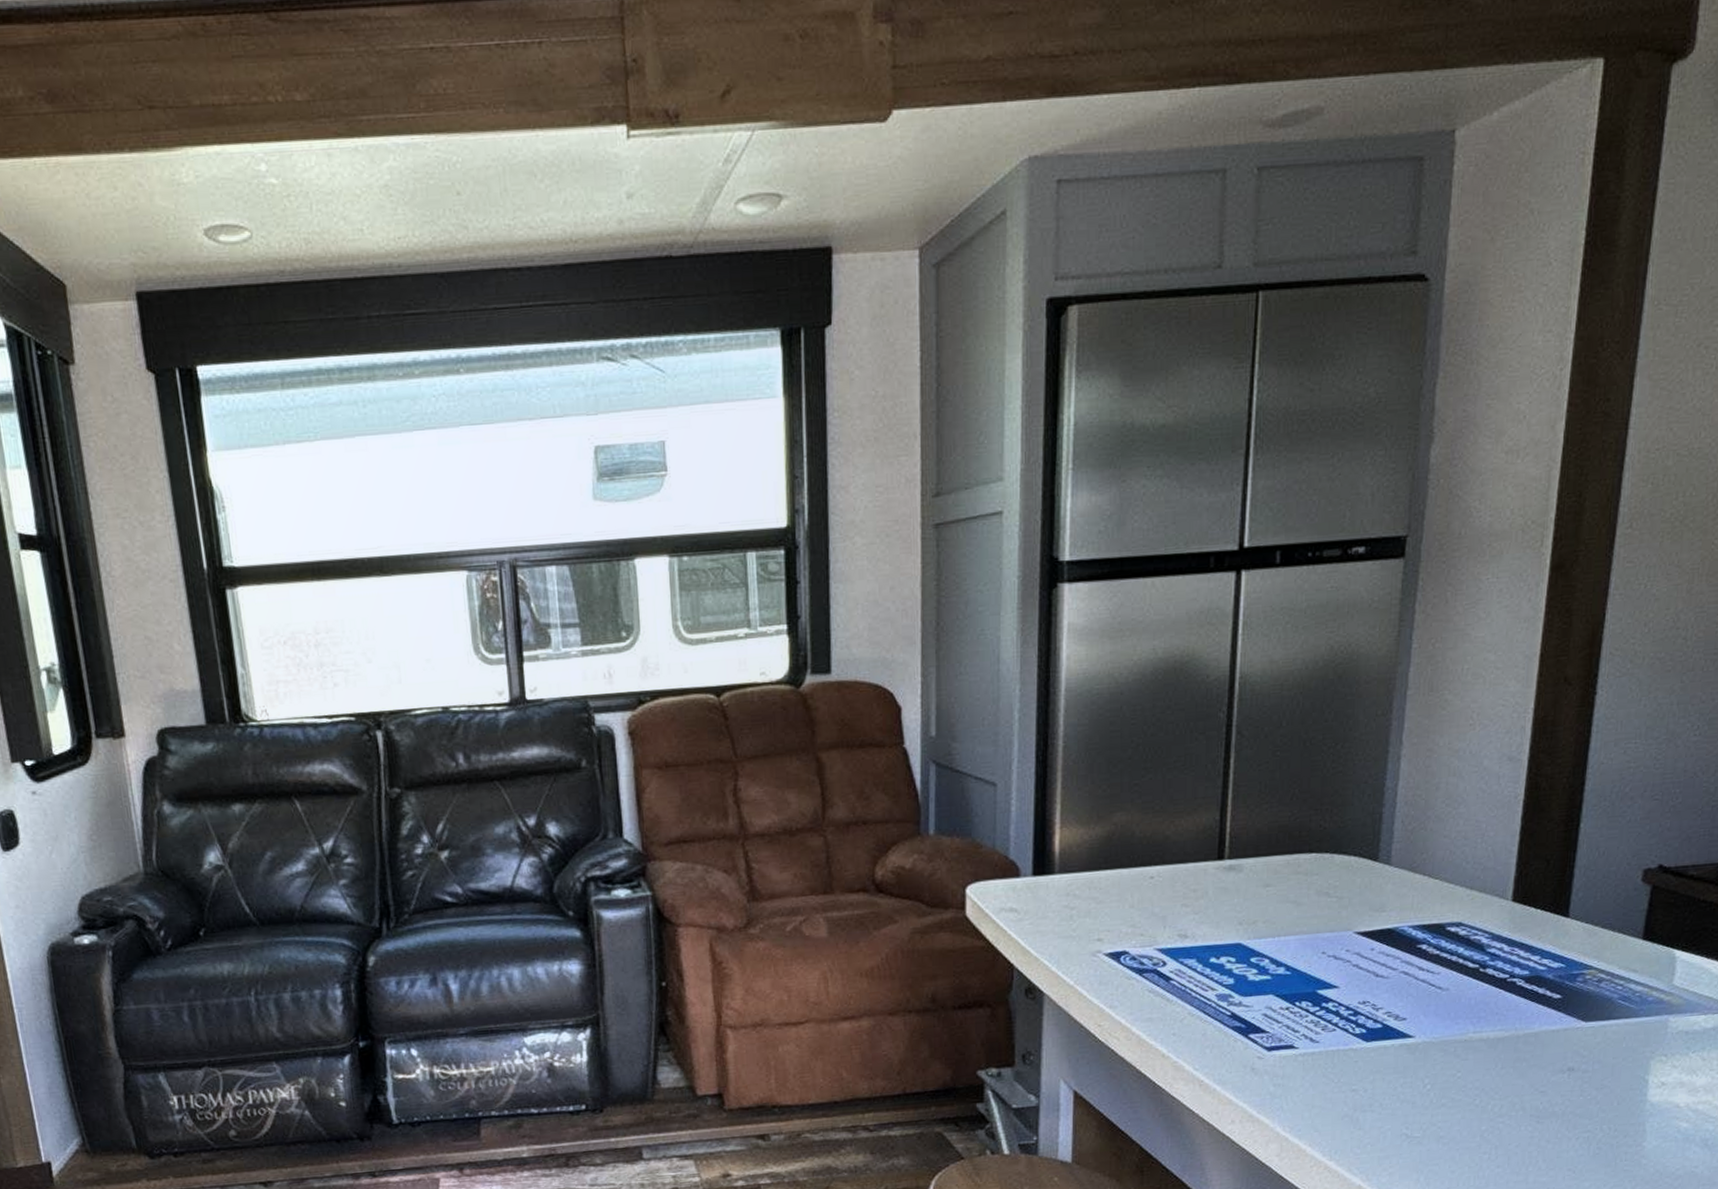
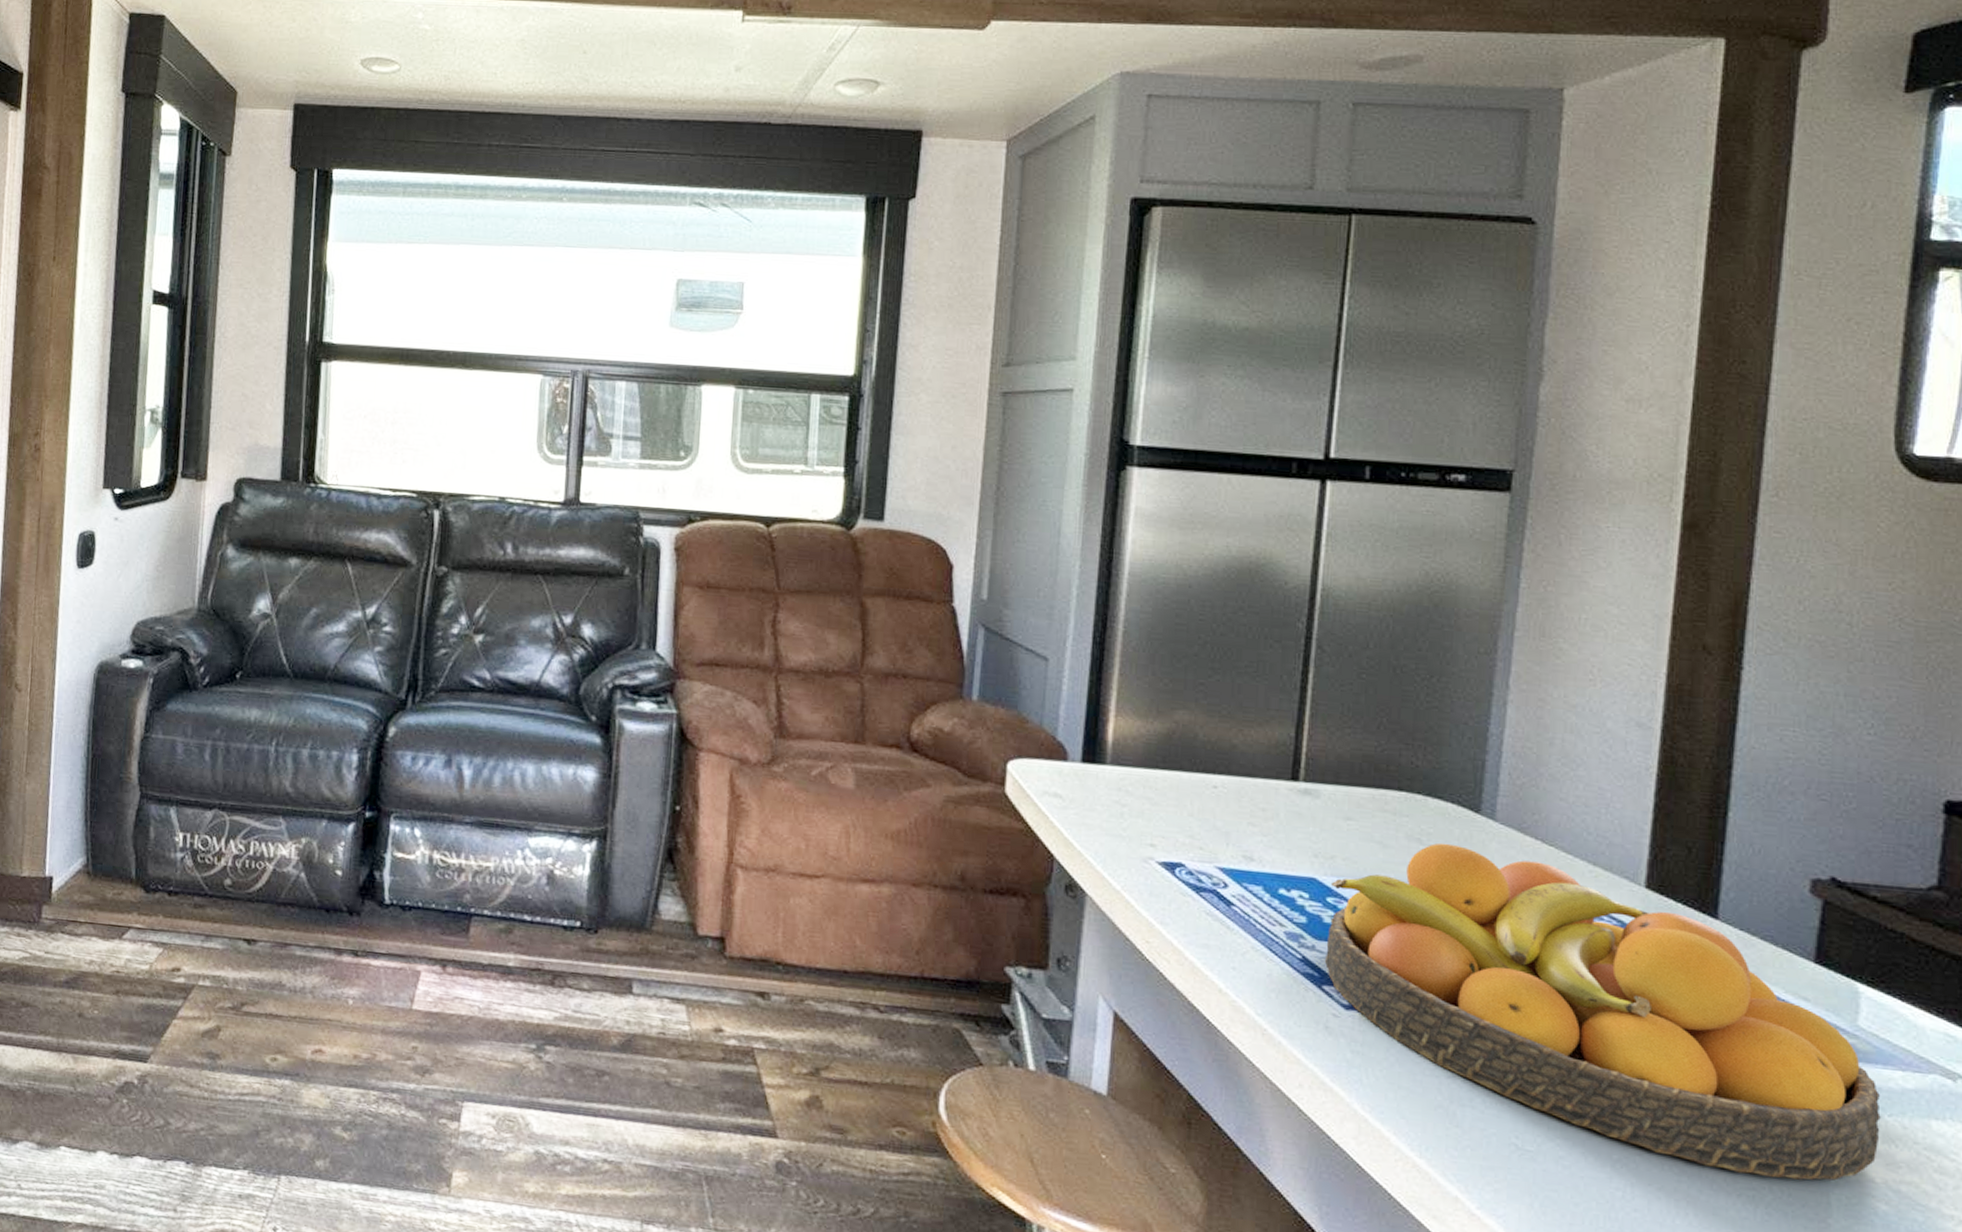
fruit bowl: none [1251,892,1687,1121] -> present [1325,843,1881,1181]

